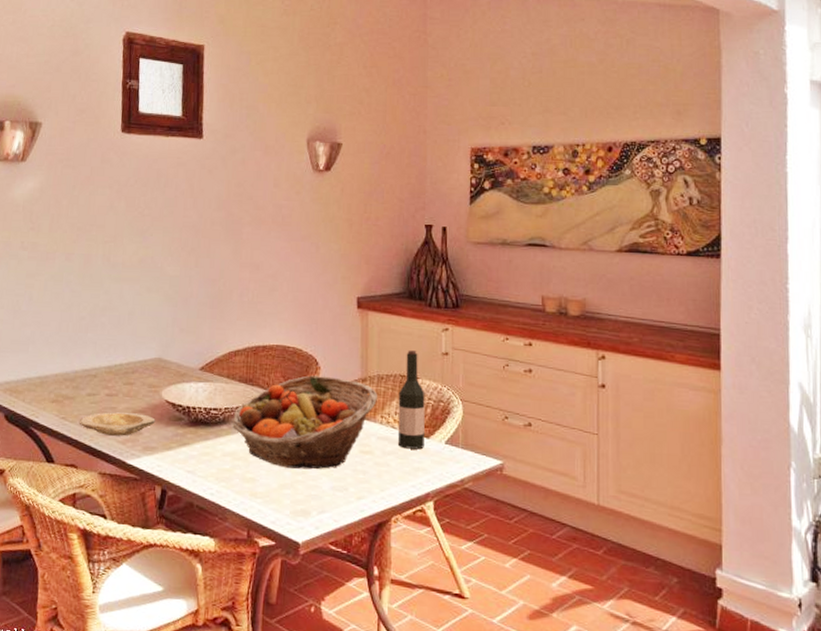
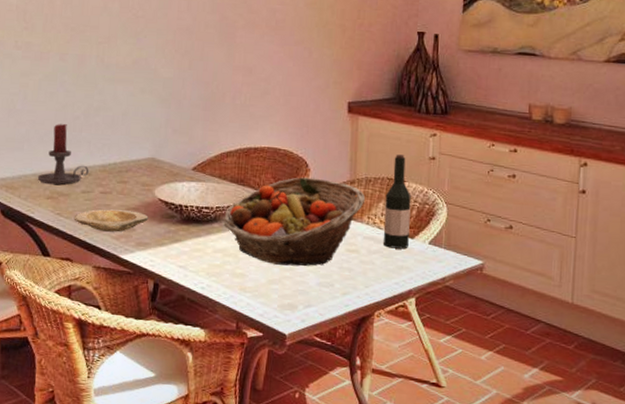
candle holder: none [42,324,95,388] -> present [37,123,89,186]

